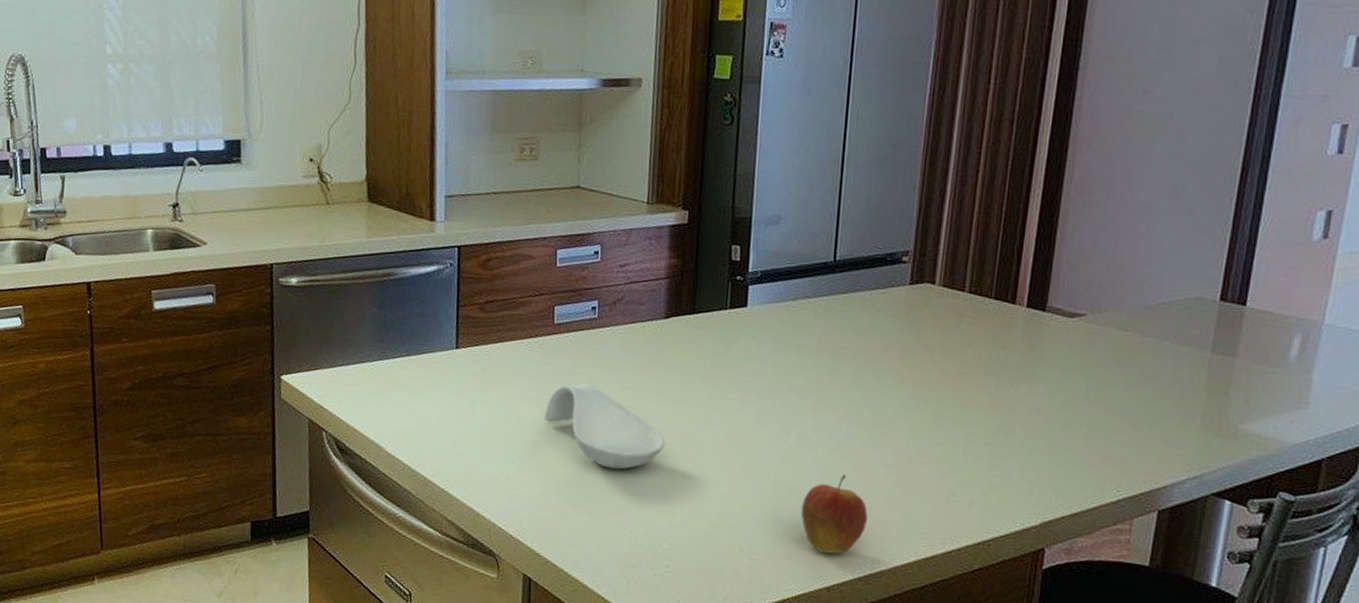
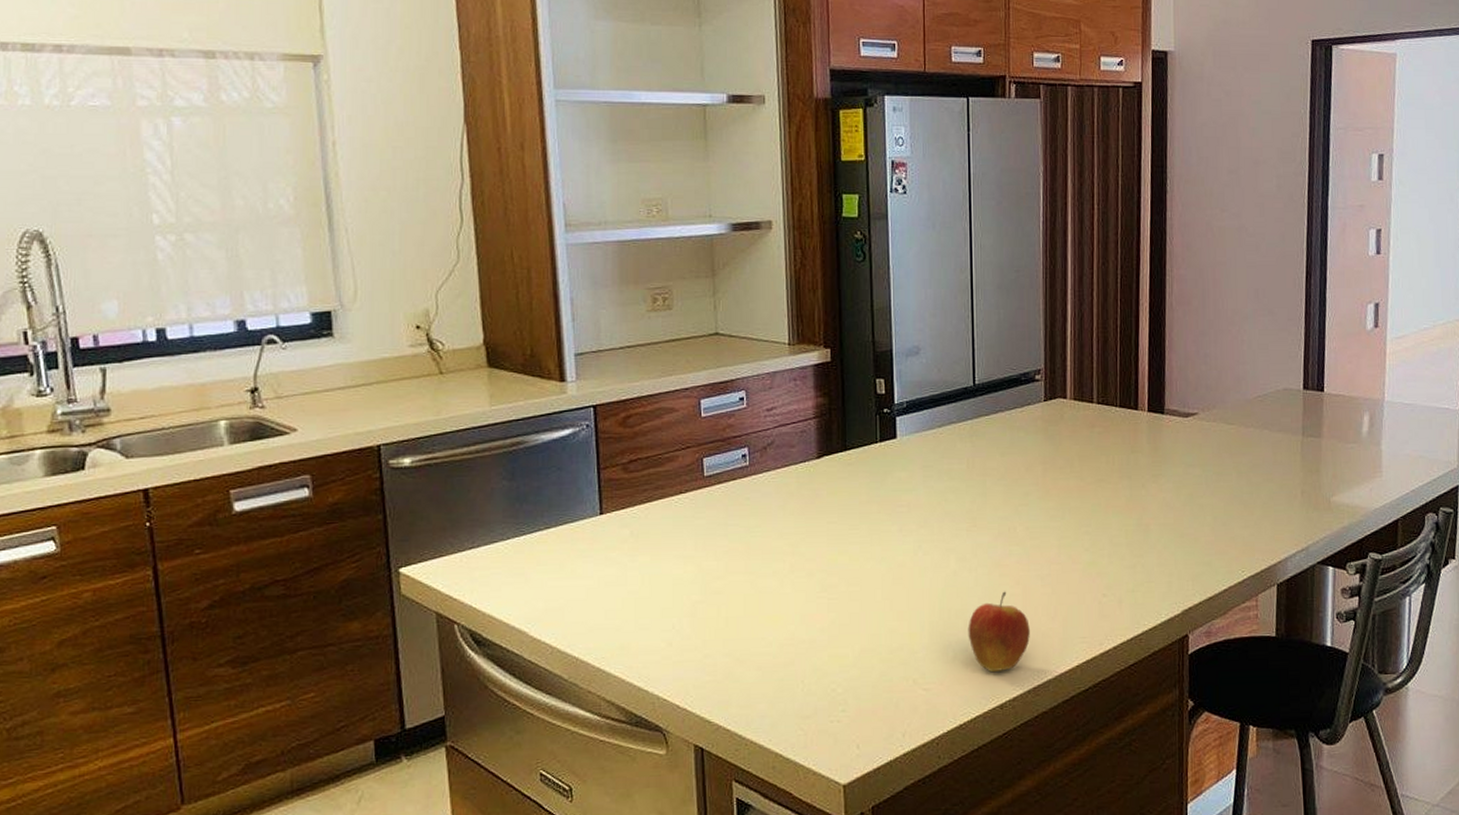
spoon rest: present [544,383,666,470] -> none [702,535,830,619]

